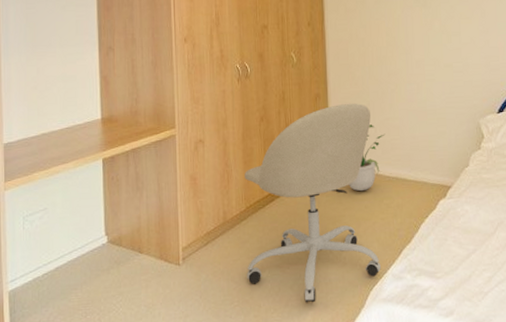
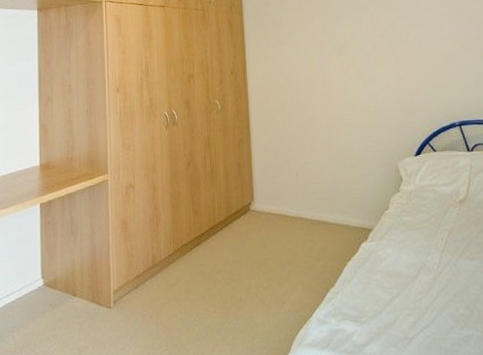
office chair: present [245,103,382,303] -> none [172,148,306,348]
potted plant: present [348,124,385,192] -> none [272,168,307,235]

